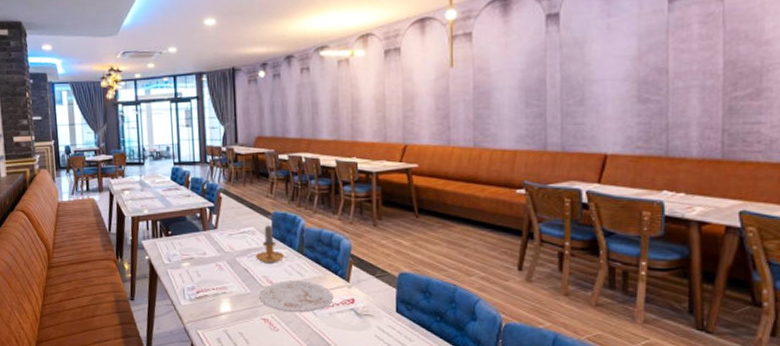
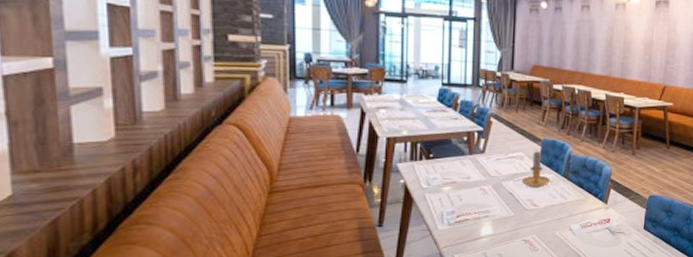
plate: present [259,280,334,313] -> none [522,203,592,233]

